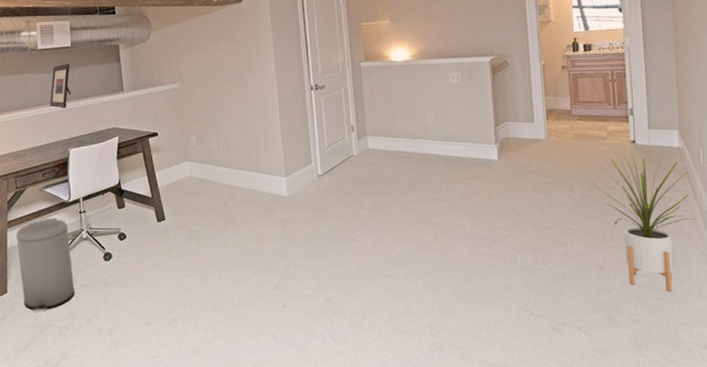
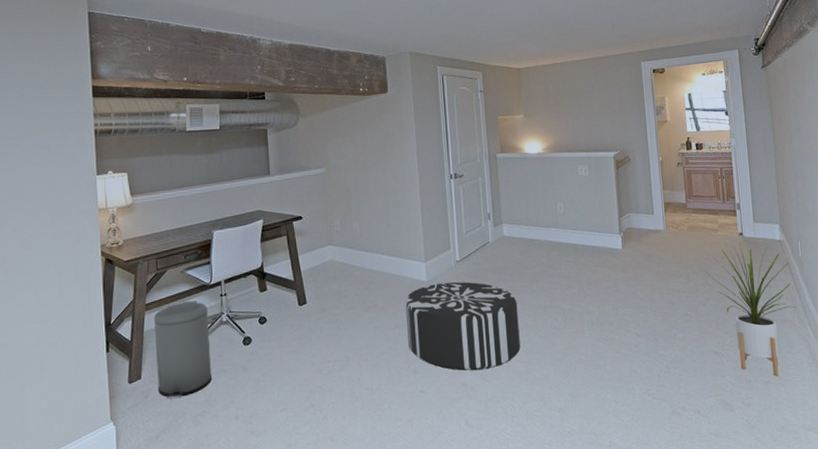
picture frame: present [49,63,71,108] -> none [195,146,218,190]
pouf: none [266,196,387,286] -> present [405,281,521,371]

